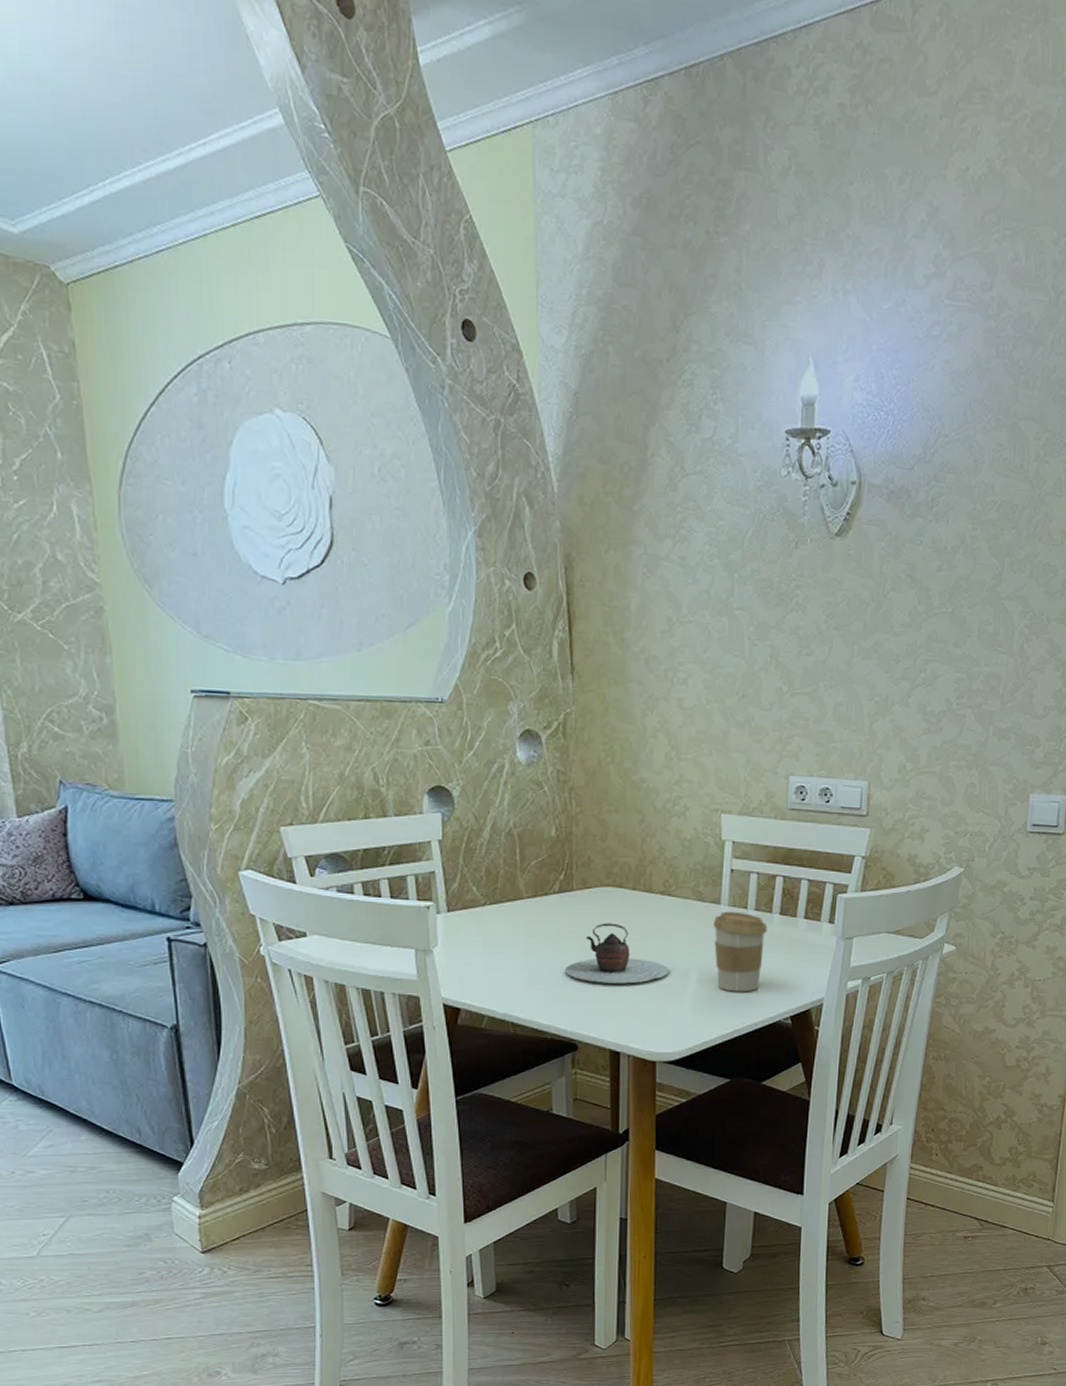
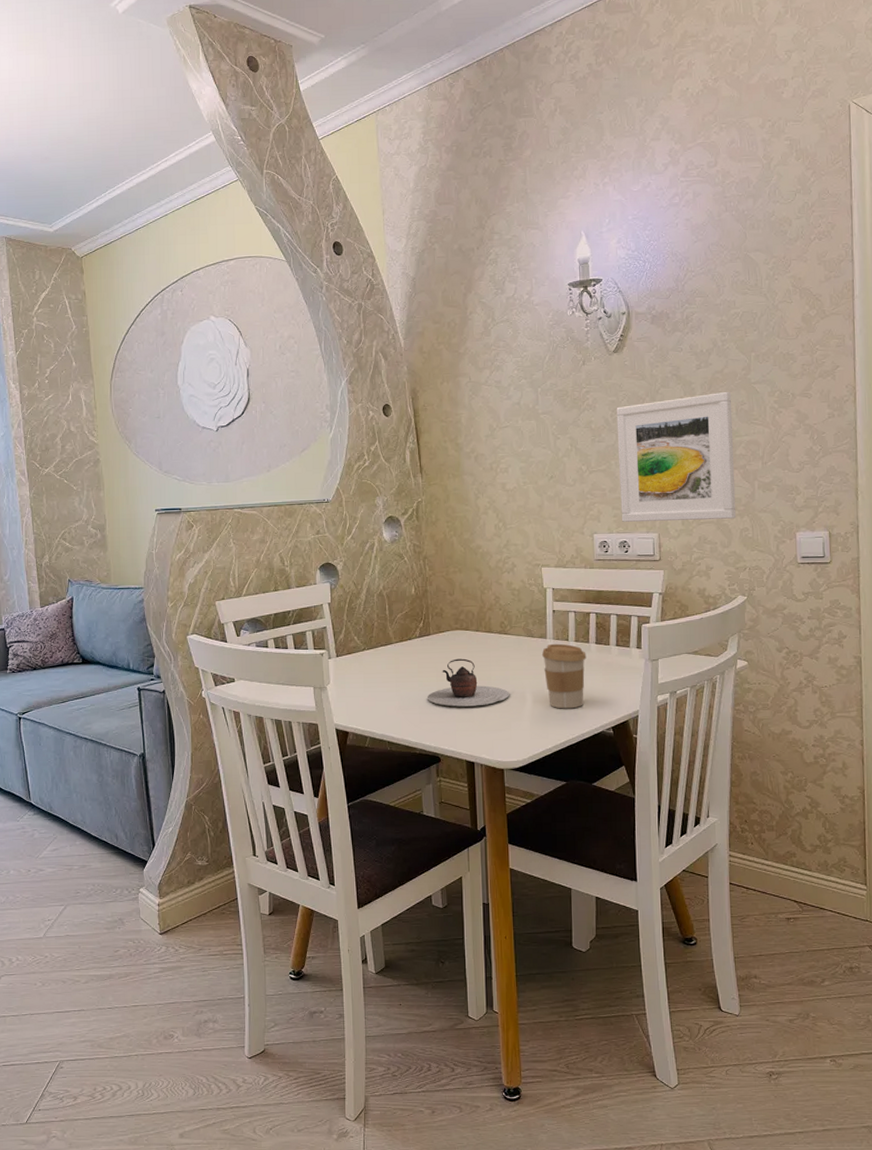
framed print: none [825,605,976,770] -> present [616,391,736,522]

